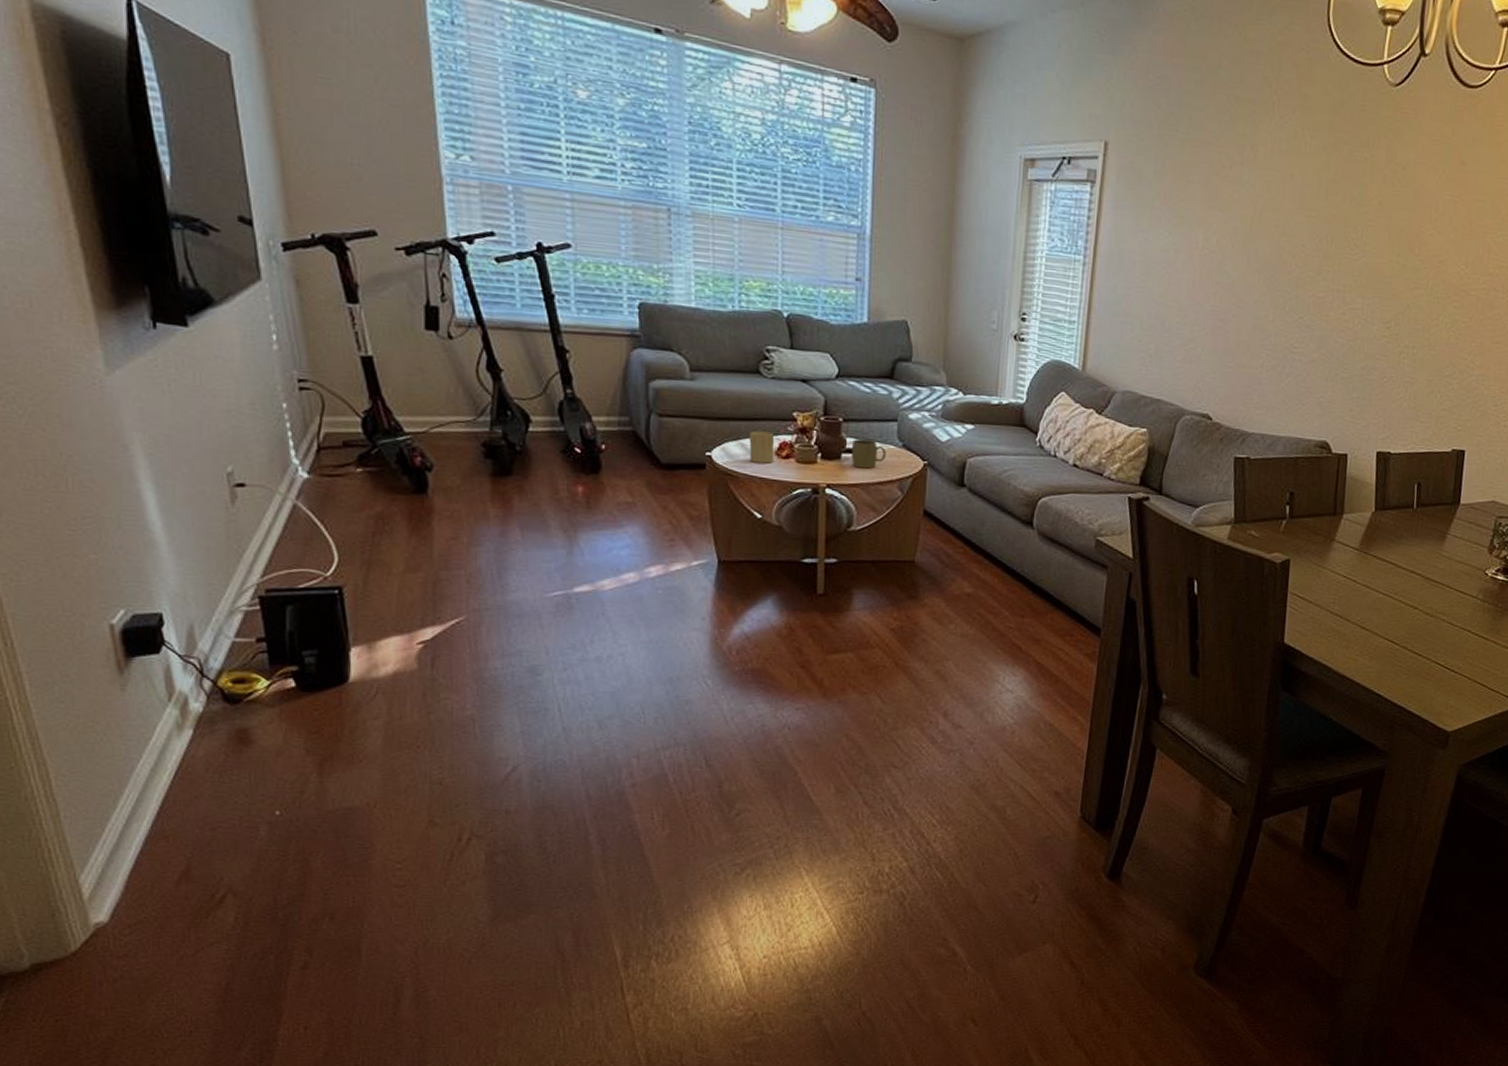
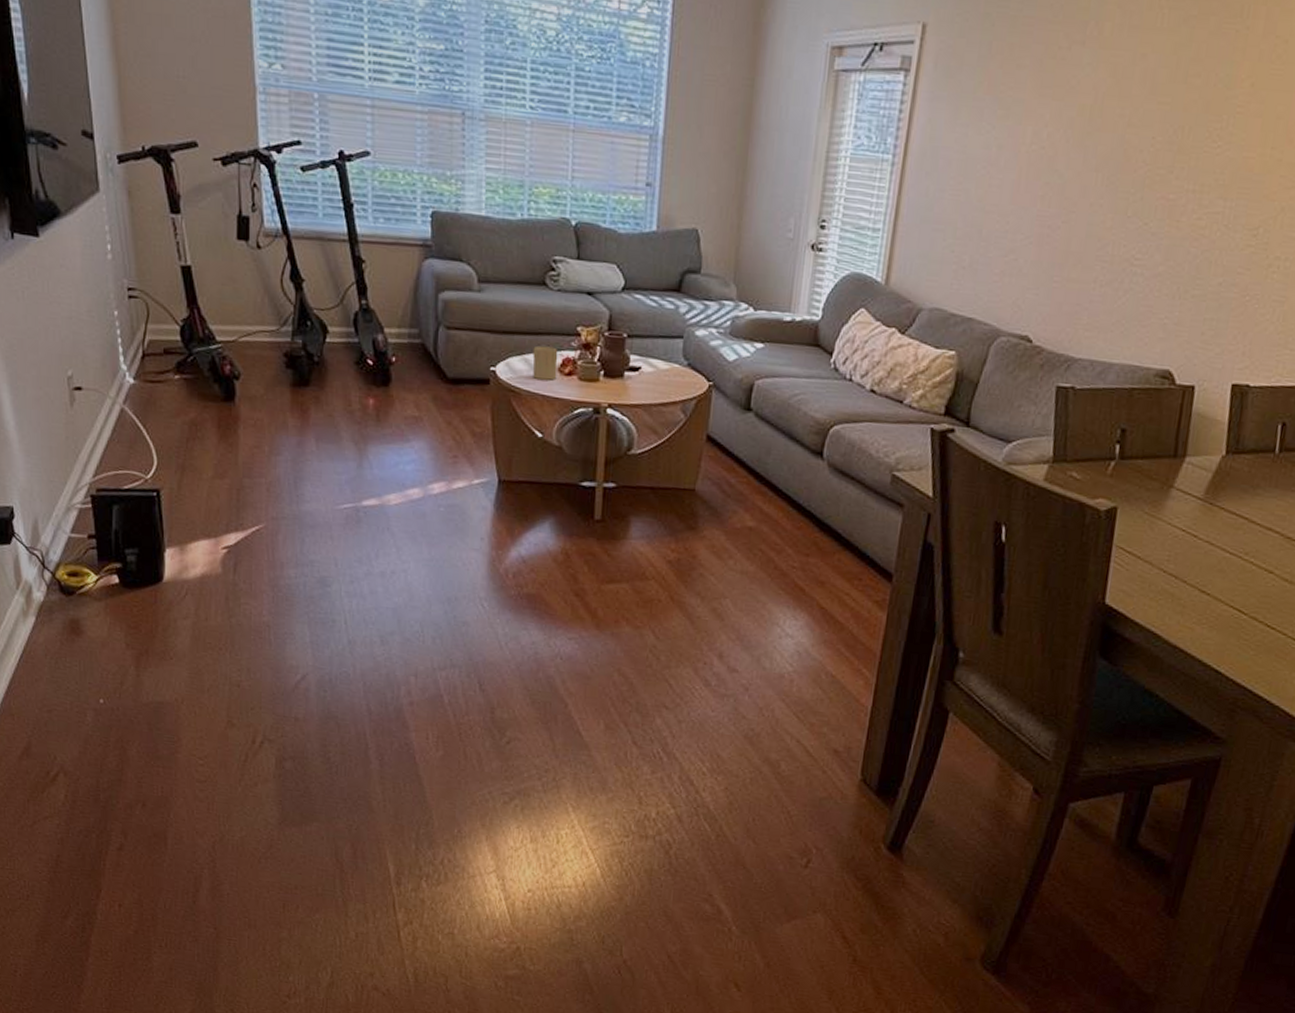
mug: present [851,438,886,469] -> none [634,356,670,389]

